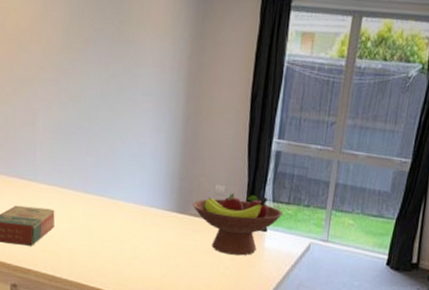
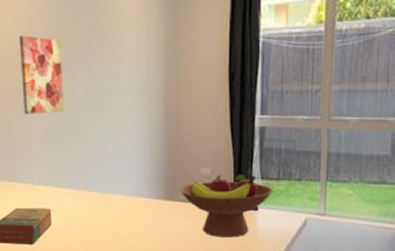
wall art: none [29,18,78,109] -> present [19,35,64,114]

